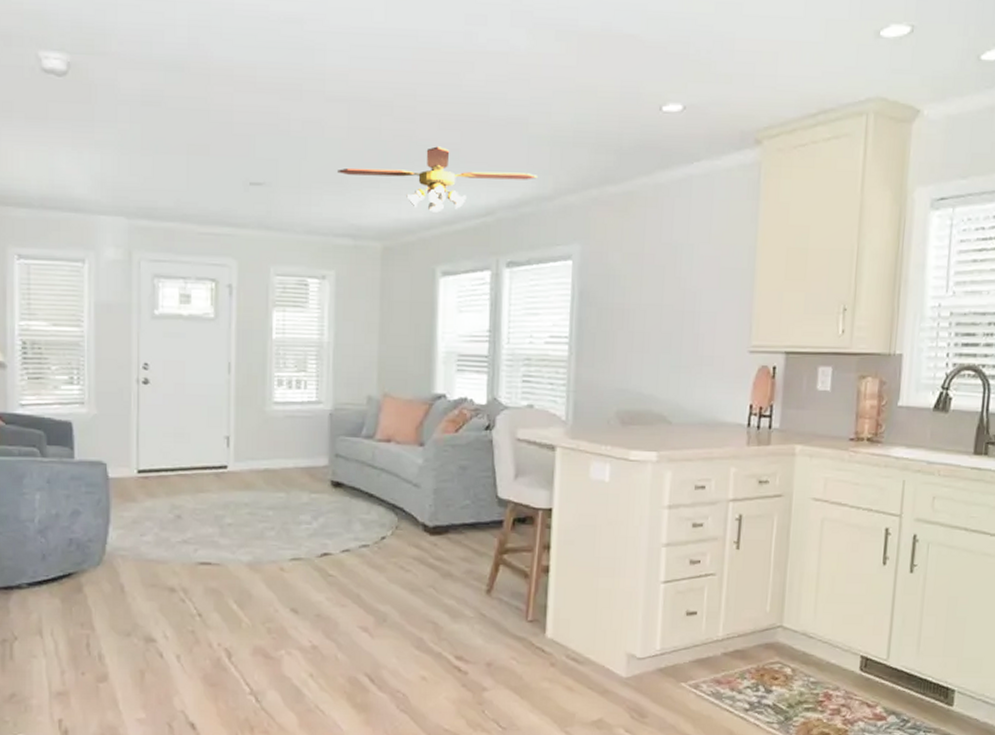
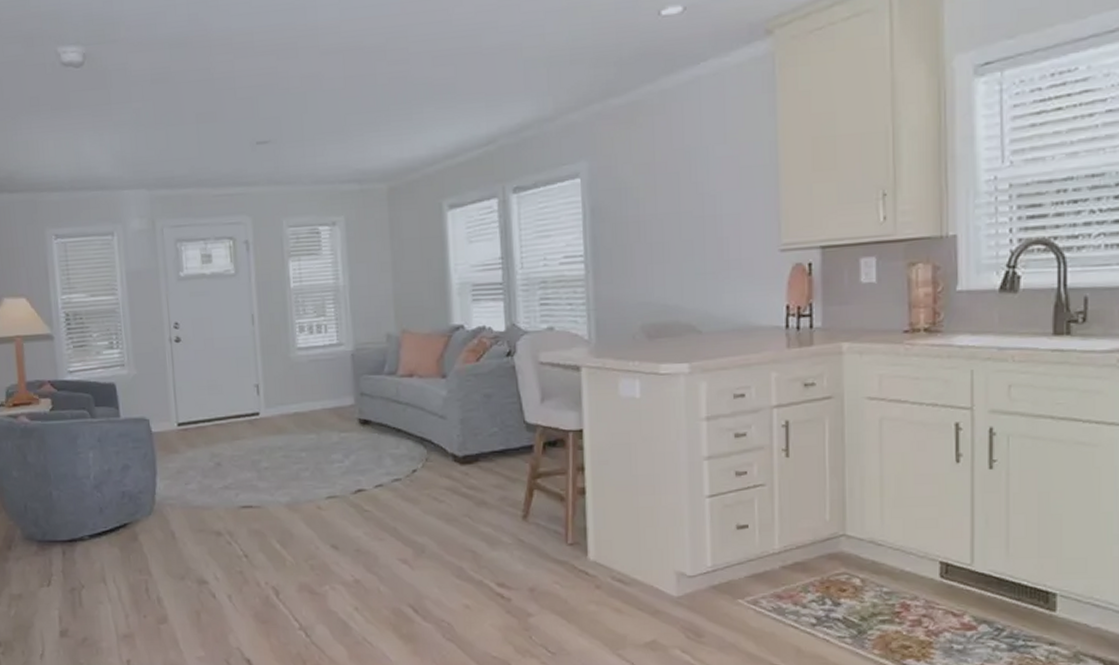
ceiling fan: present [338,146,537,213] -> none [338,83,536,148]

